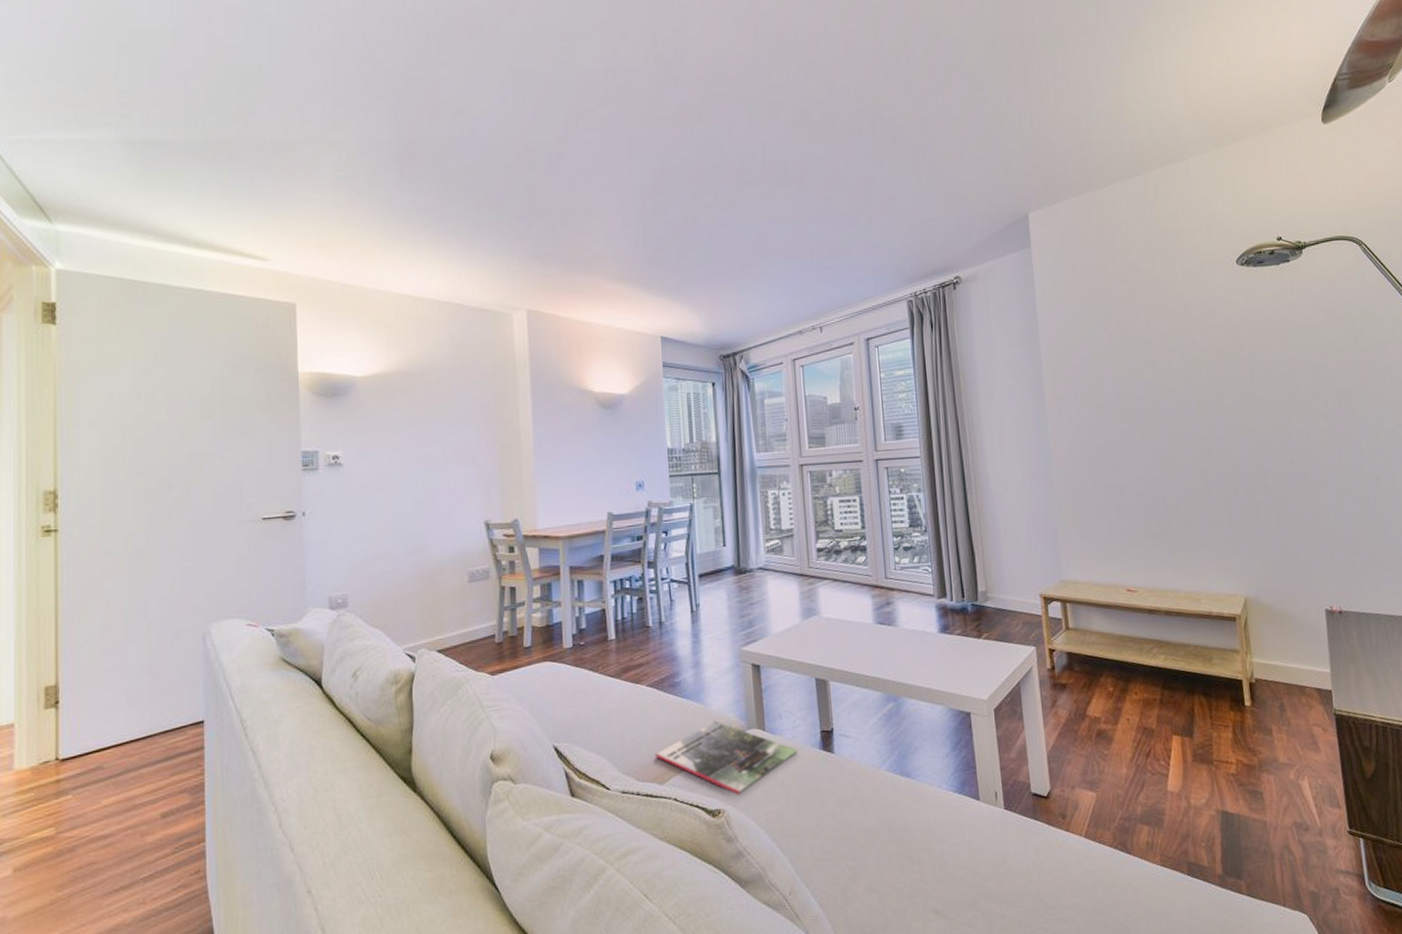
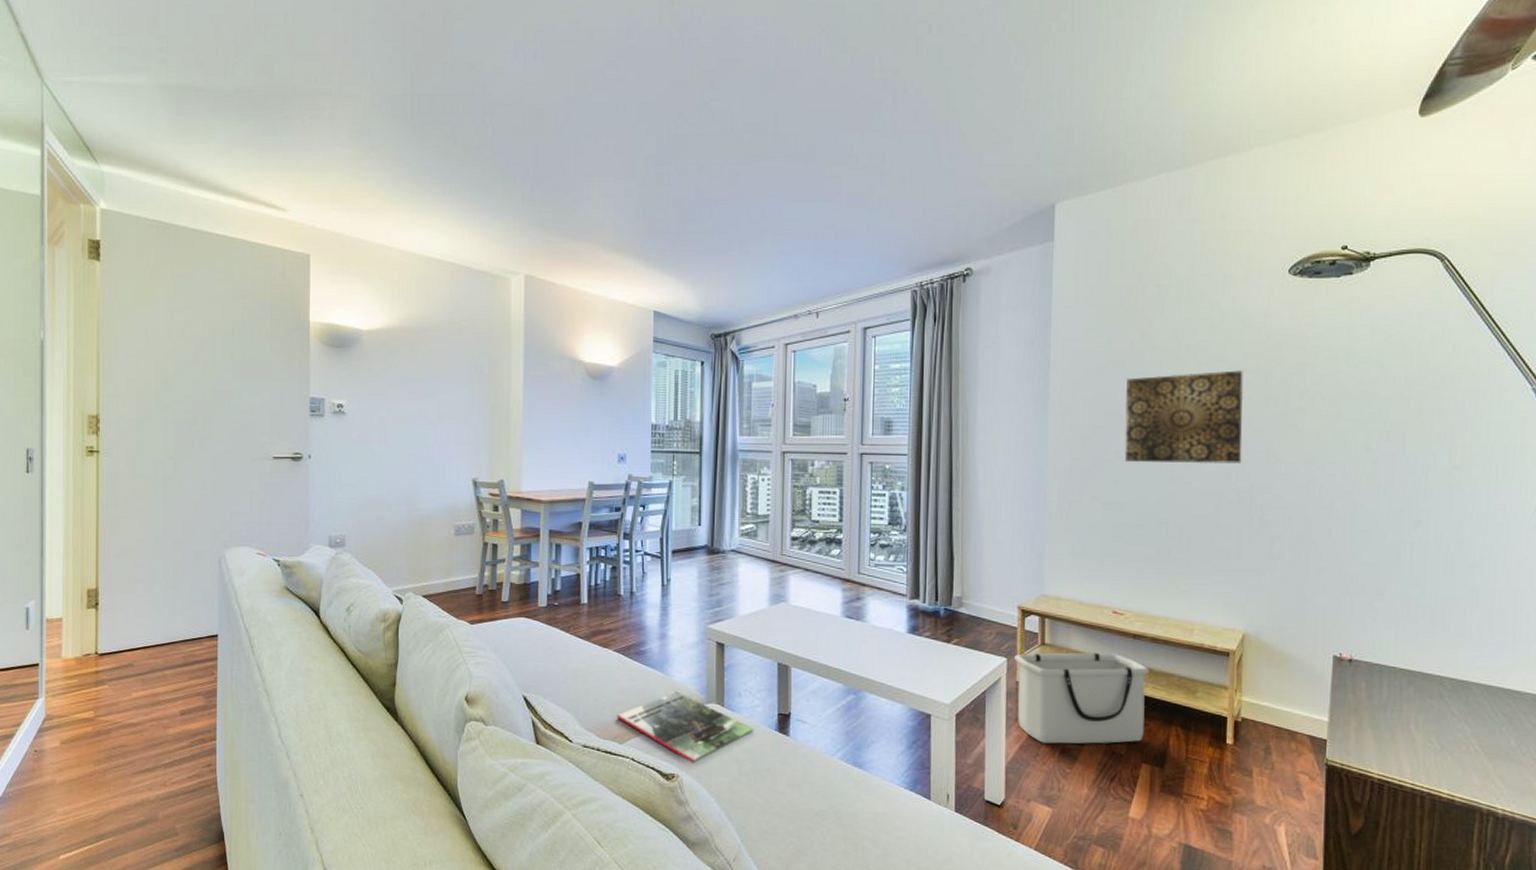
storage bin: none [1042,630,1171,728] -> present [1014,652,1150,744]
wall art: none [1111,353,1221,446] -> present [1124,370,1244,464]

